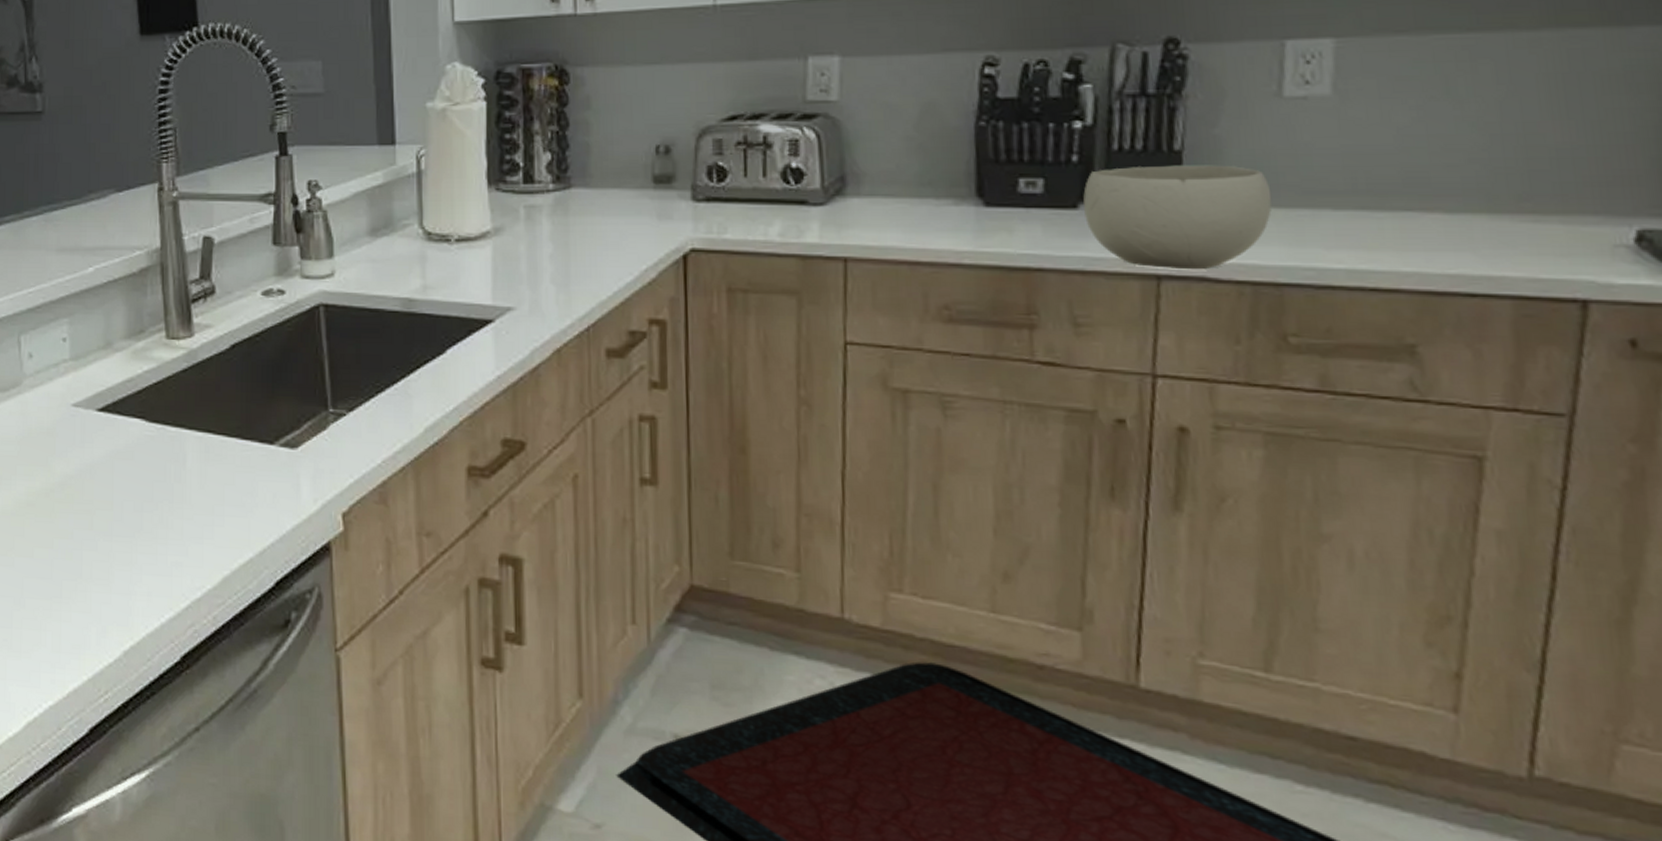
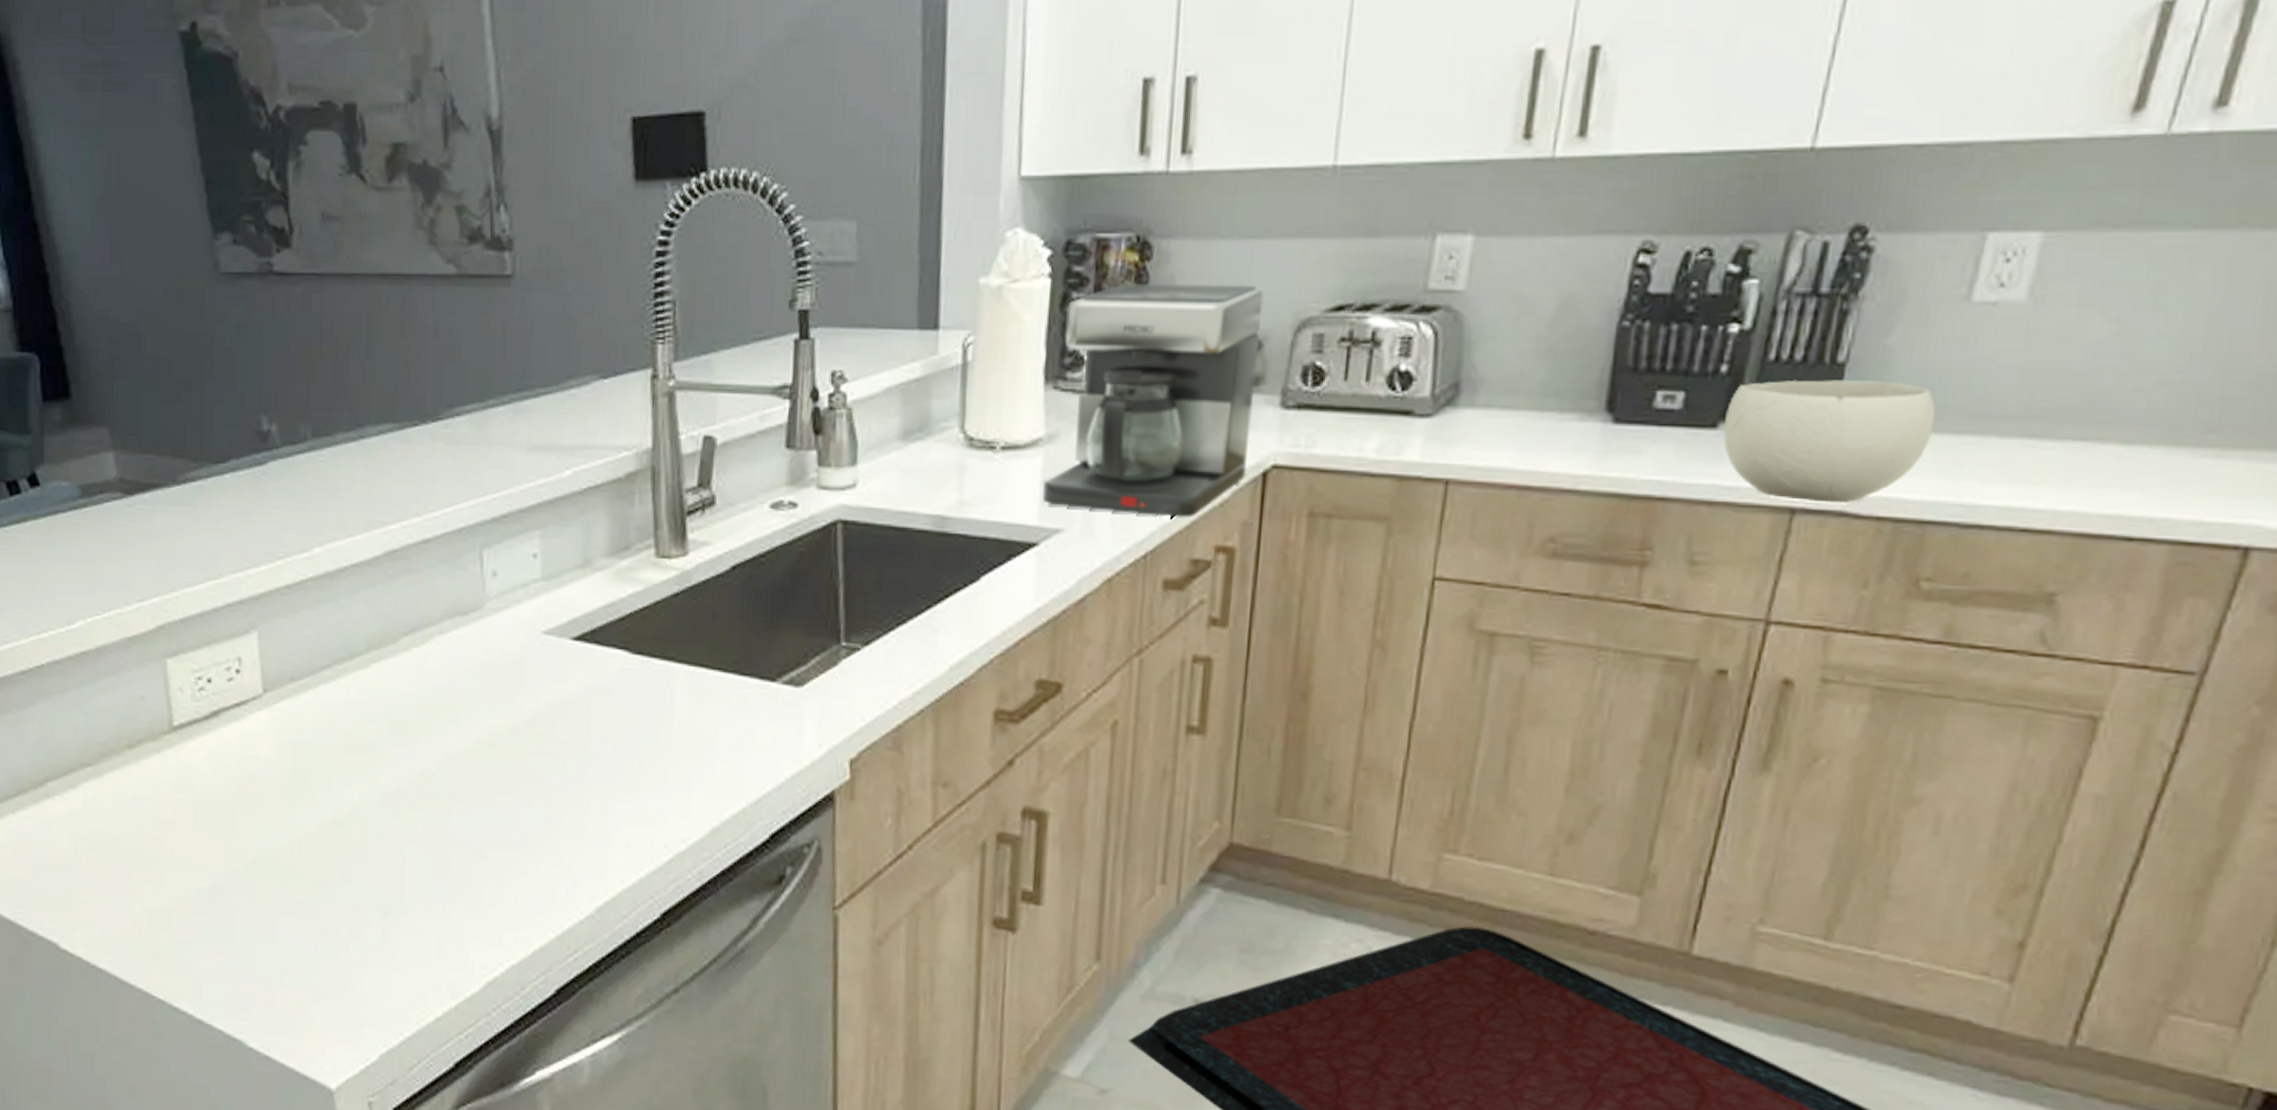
coffee maker: none [494,101,669,296] -> present [1043,284,1264,518]

